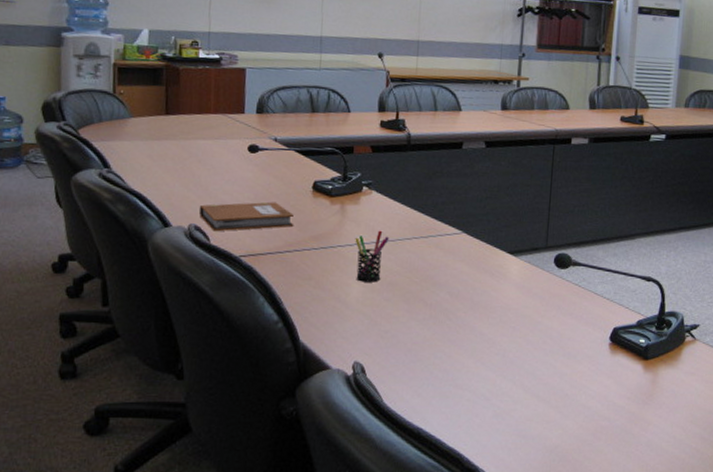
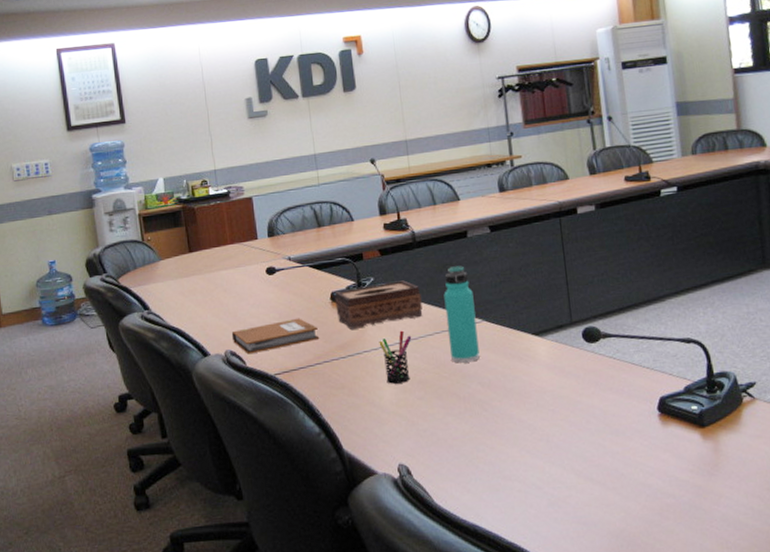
tissue box: none [316,180,406,222] -> present [334,280,423,329]
thermos bottle: none [425,174,458,271] -> present [443,265,480,363]

